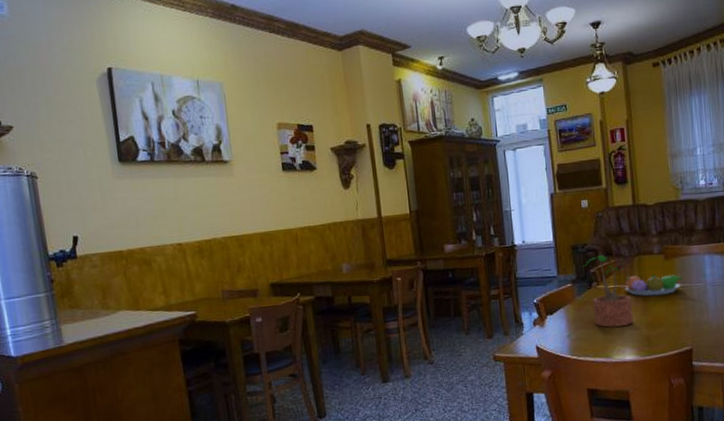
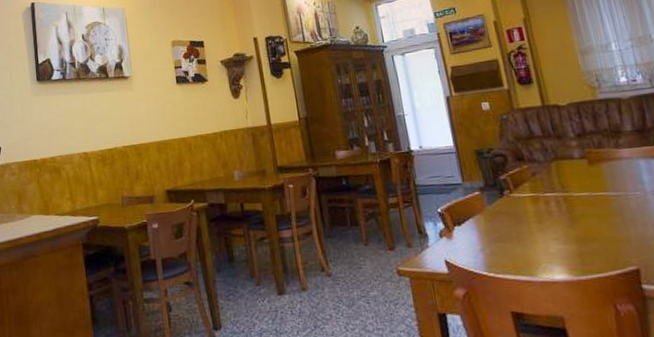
potted plant: present [580,255,634,328] -> none [488,160,560,242]
fruit bowl: present [625,274,682,296] -> none [544,181,614,206]

